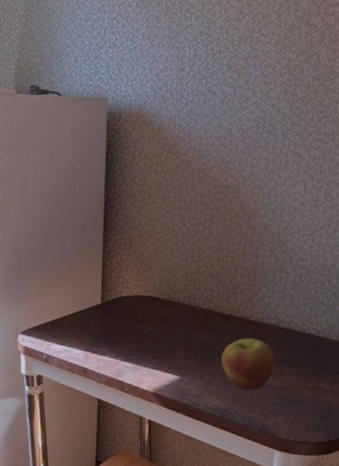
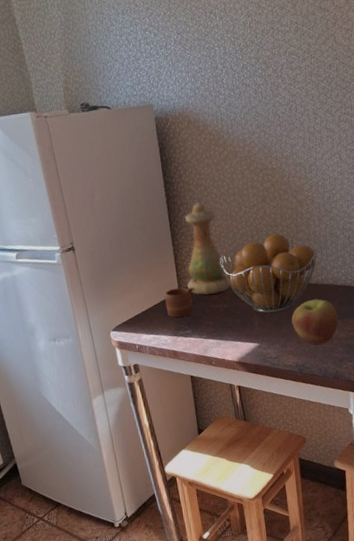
mug: none [83,299,121,332] -> present [164,287,197,318]
vase: none [111,209,161,313] -> present [185,202,231,295]
fruit basket: none [152,257,263,346] -> present [219,233,318,314]

